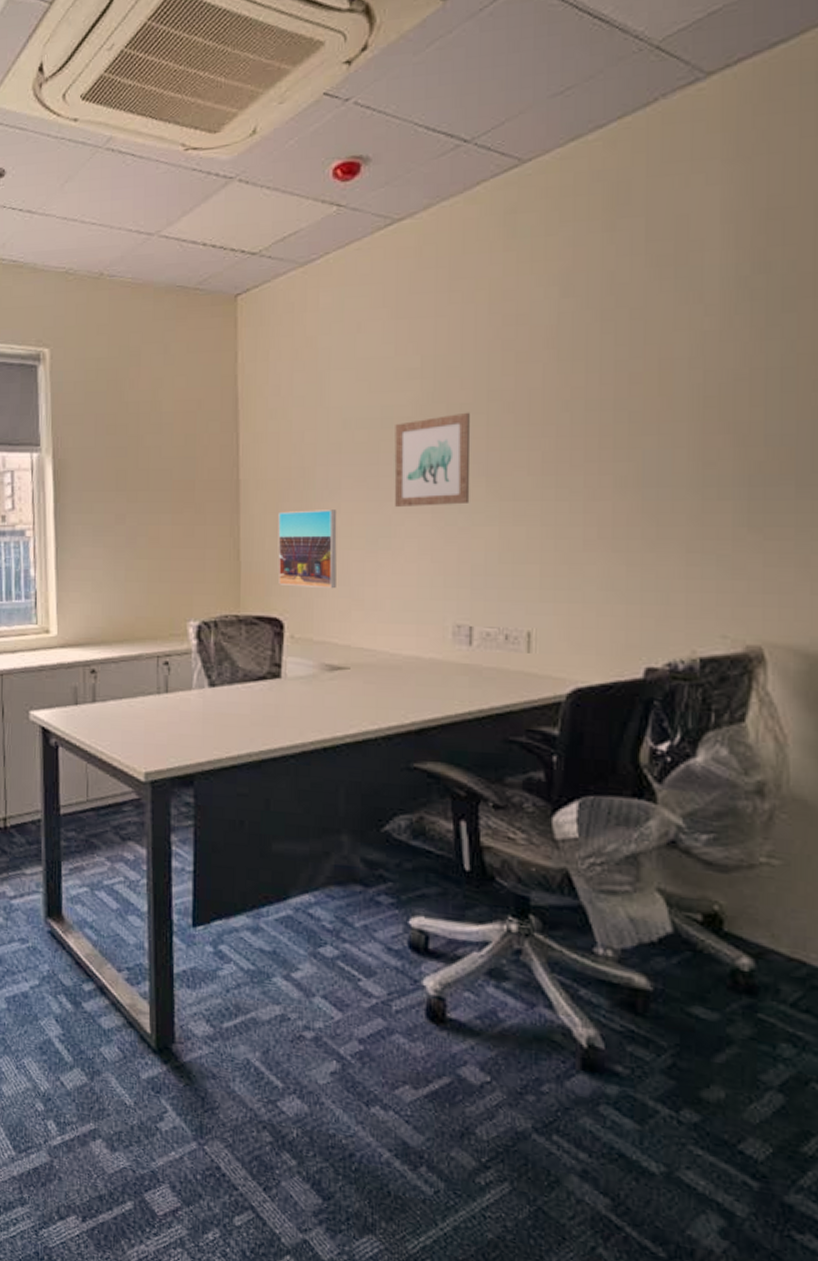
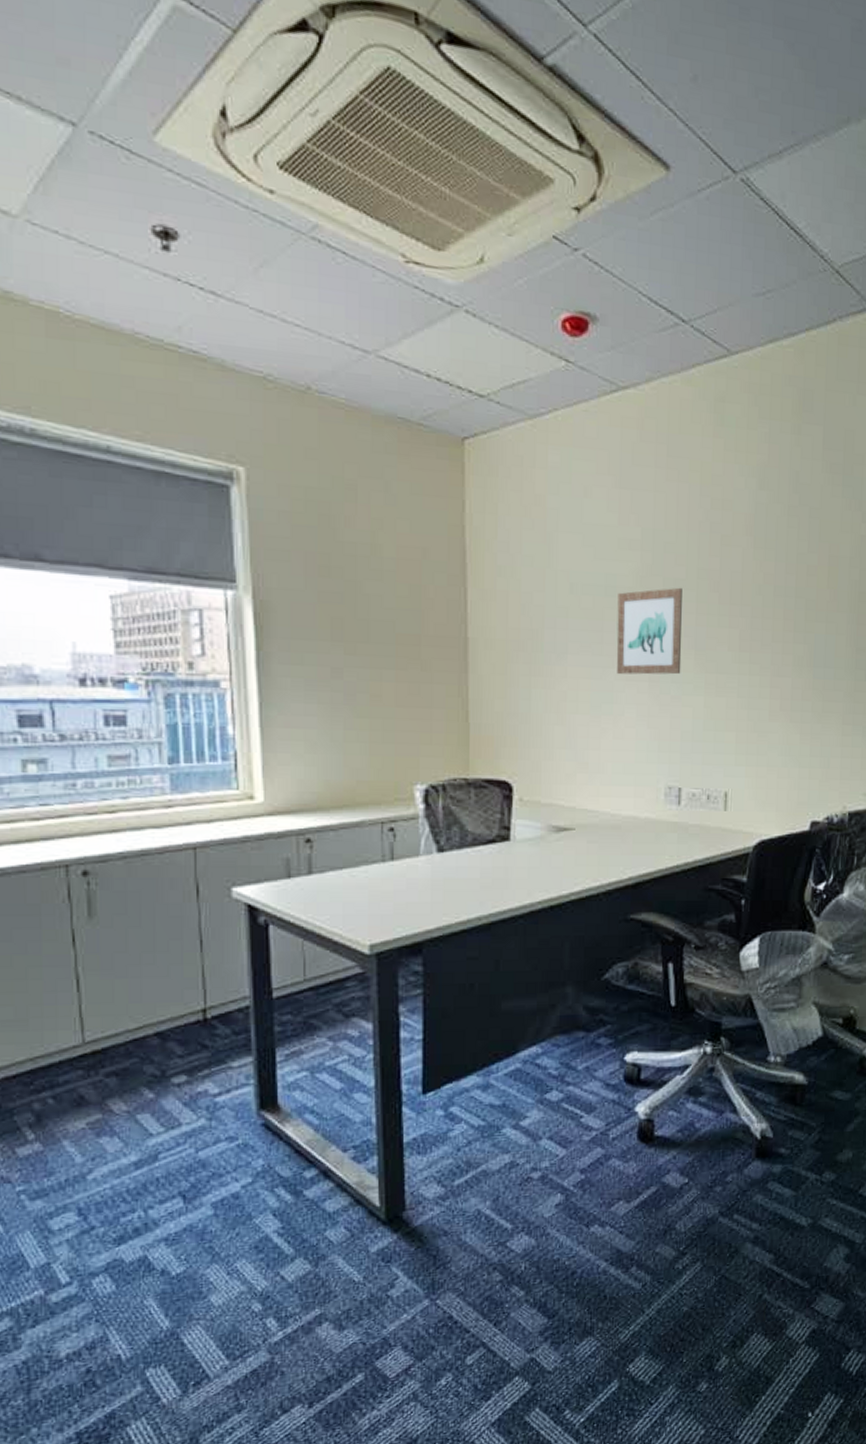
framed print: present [278,510,337,589] -> none [507,673,564,752]

